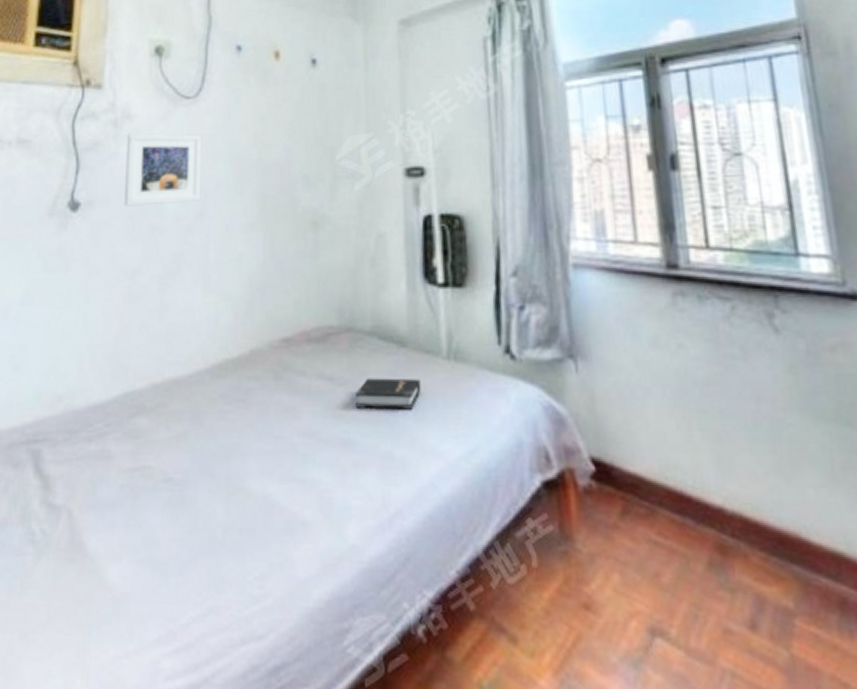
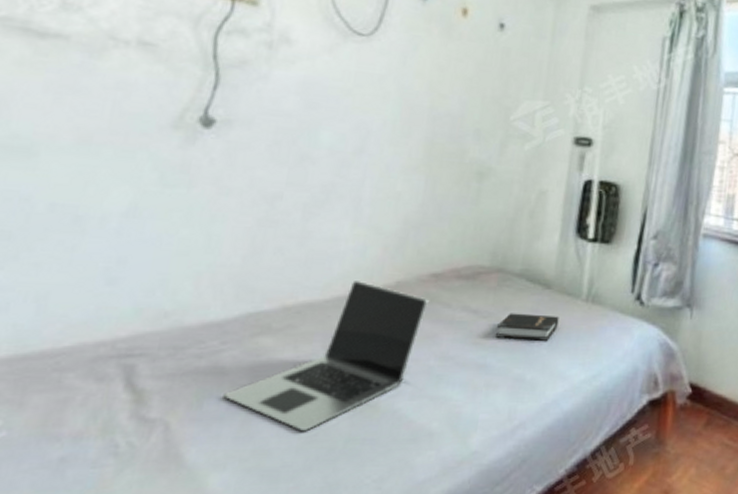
laptop: none [112,352,283,520] -> present [223,281,429,432]
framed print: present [124,133,202,207] -> none [271,58,372,137]

